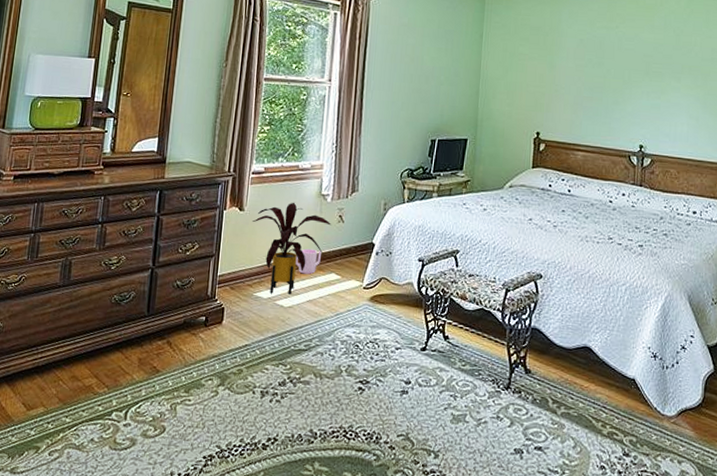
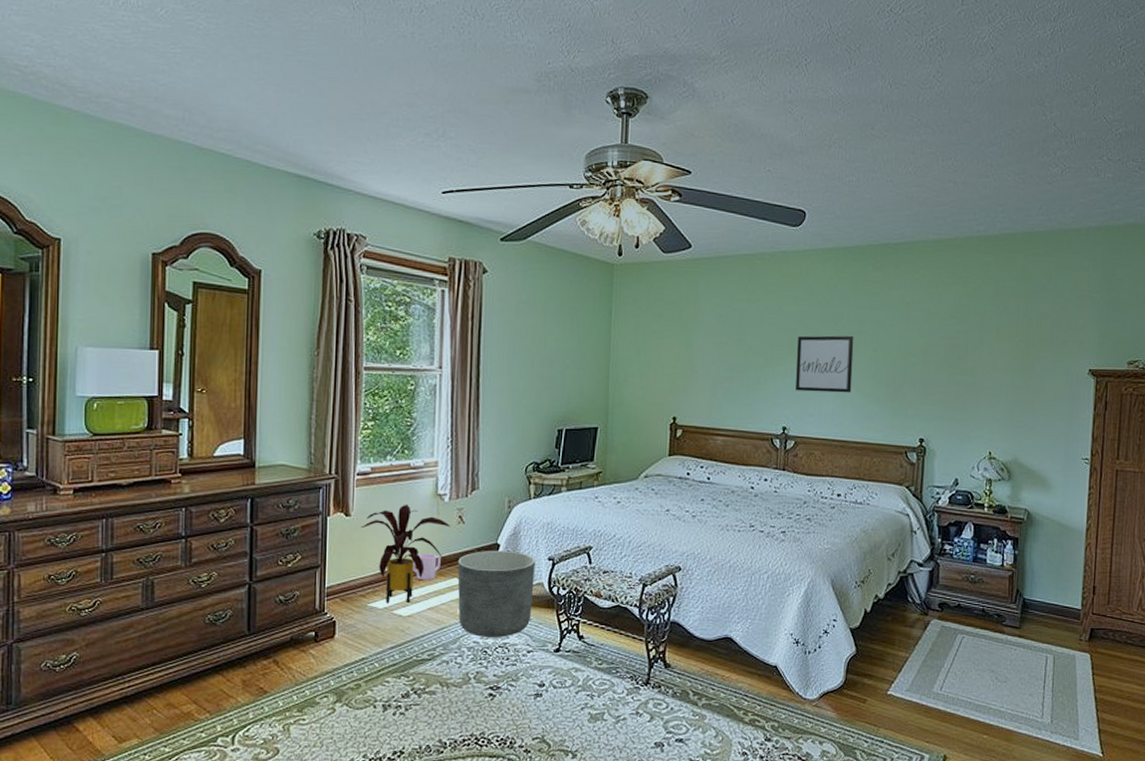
planter: none [334,249,406,333] -> present [457,550,535,638]
wall art: none [652,61,707,116] -> present [796,335,854,393]

